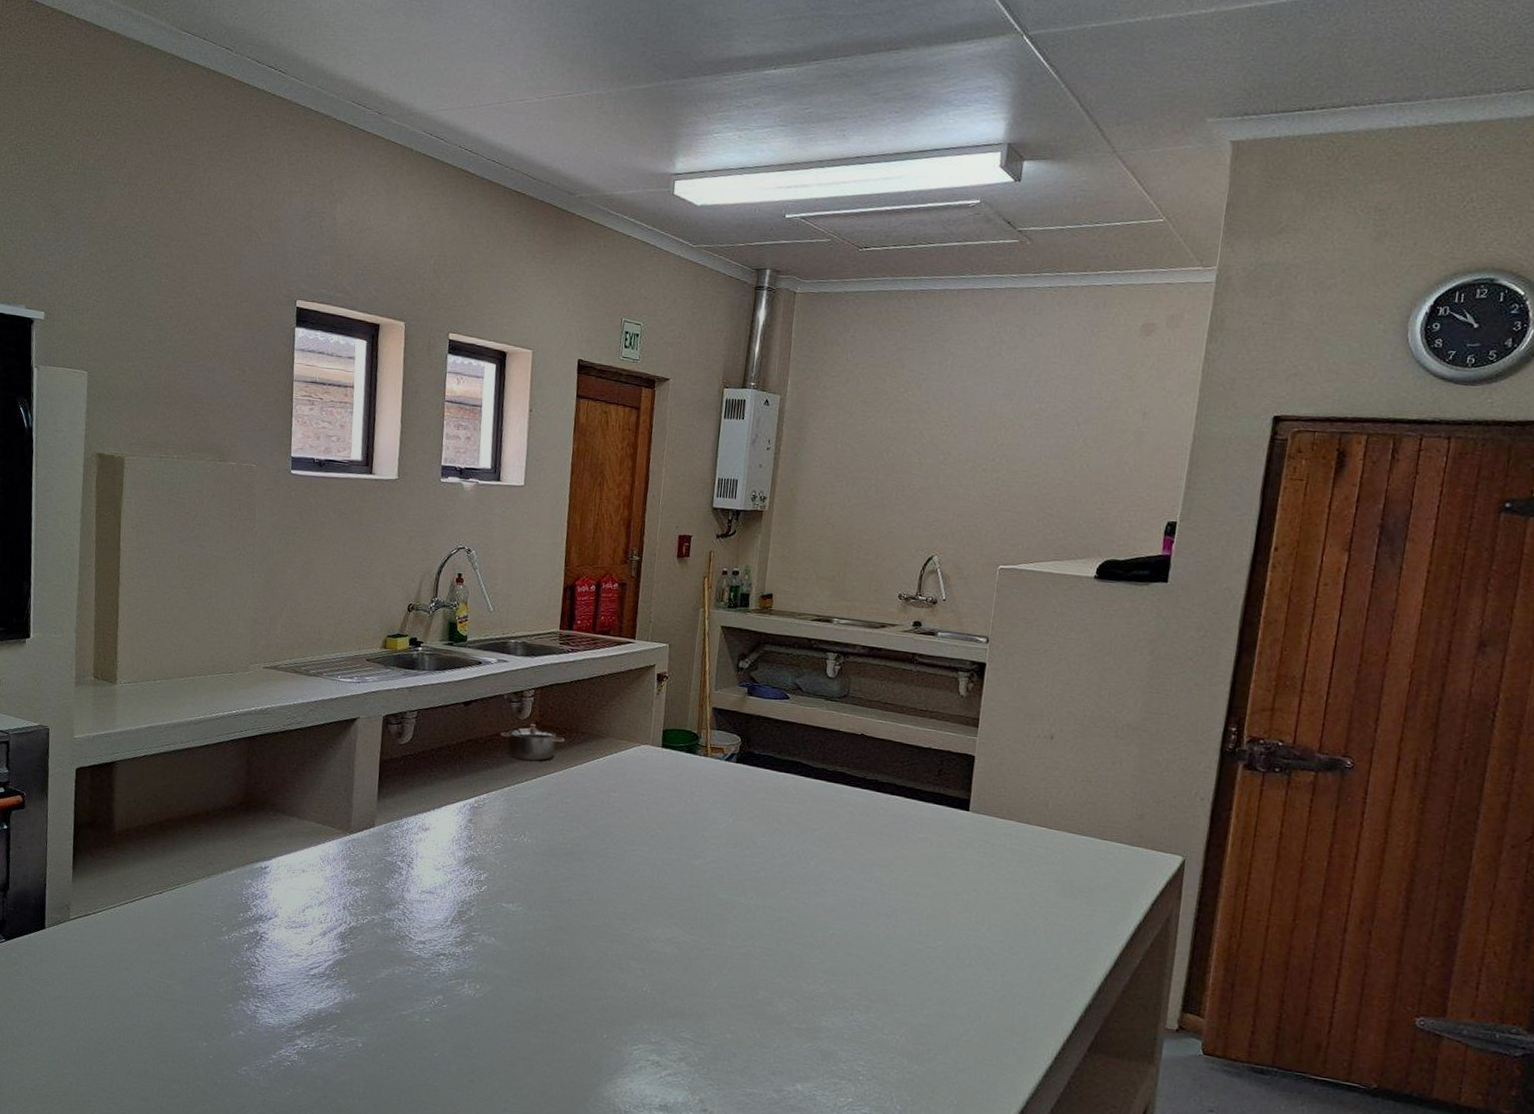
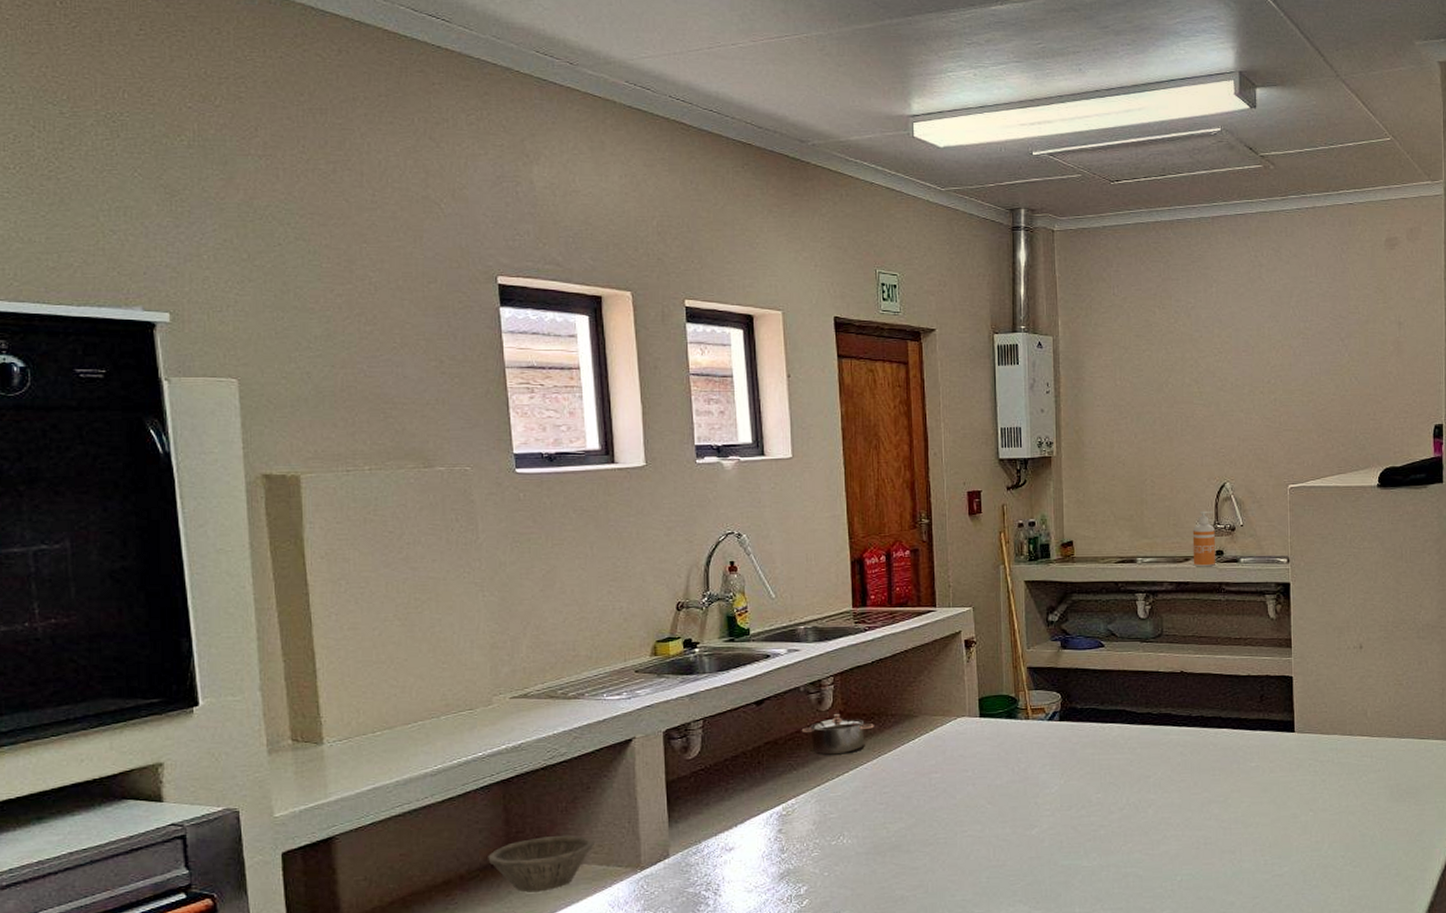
colander: none [229,790,316,838] -> present [488,834,596,893]
soap dispenser: none [889,580,917,637] -> present [1192,510,1215,567]

